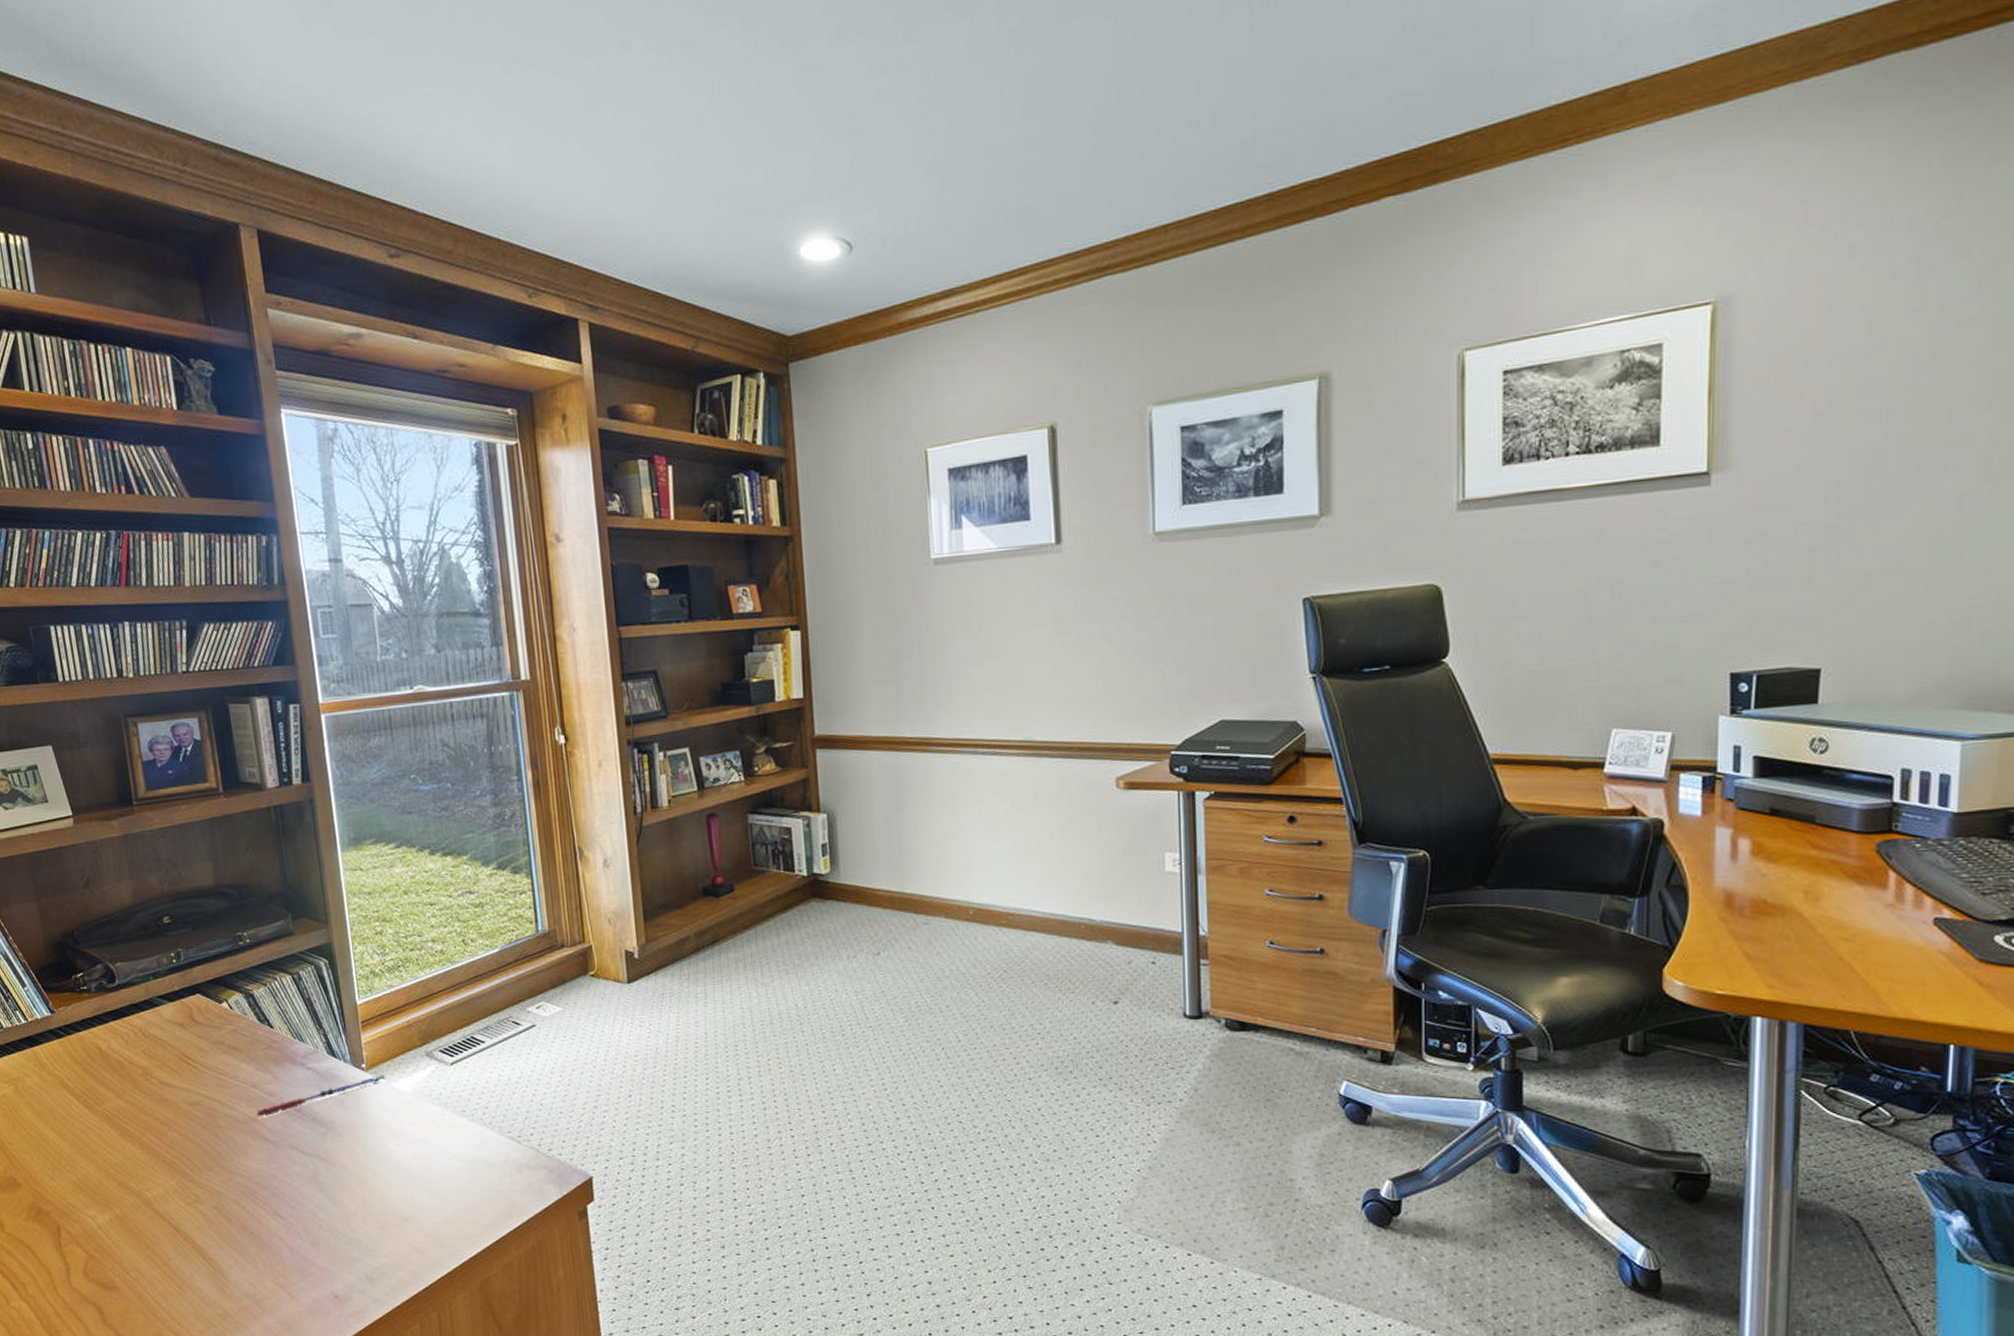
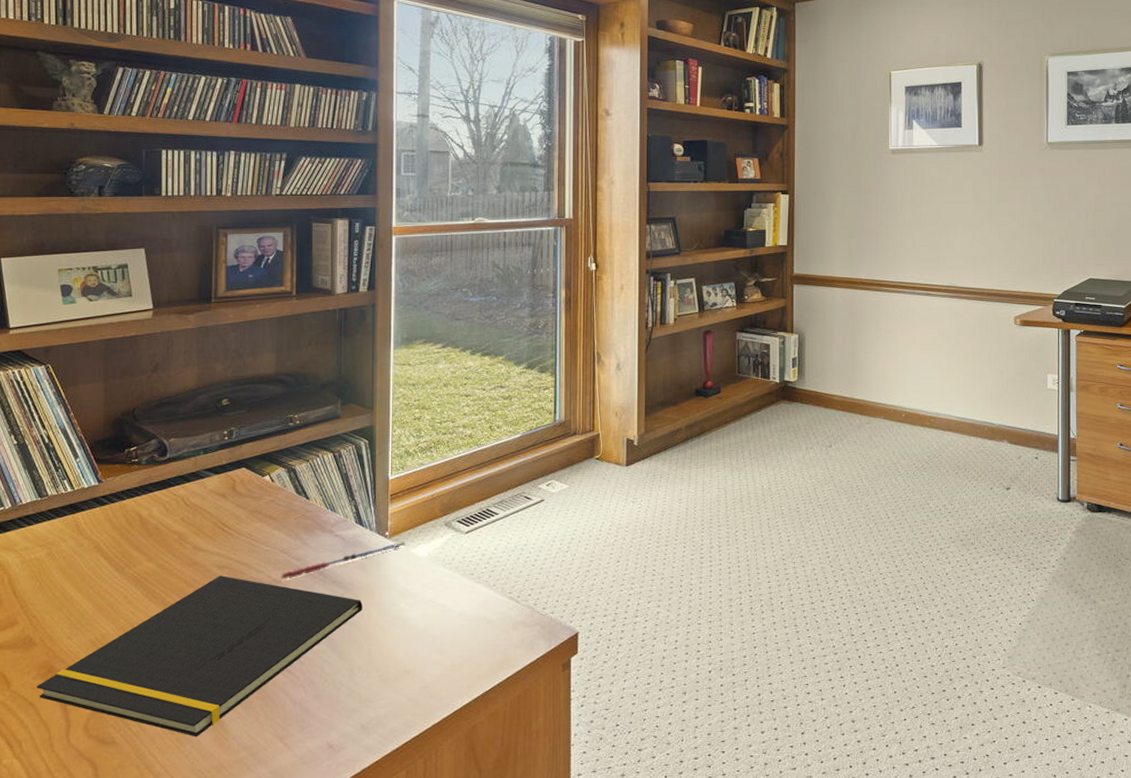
notepad: none [29,1113,349,1284] -> present [36,576,363,737]

